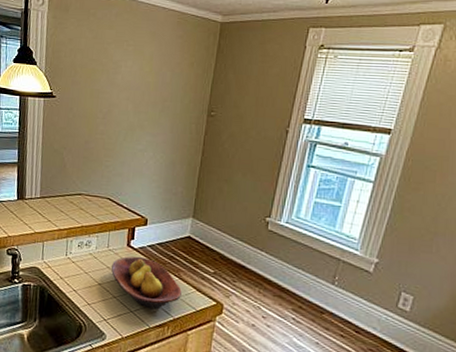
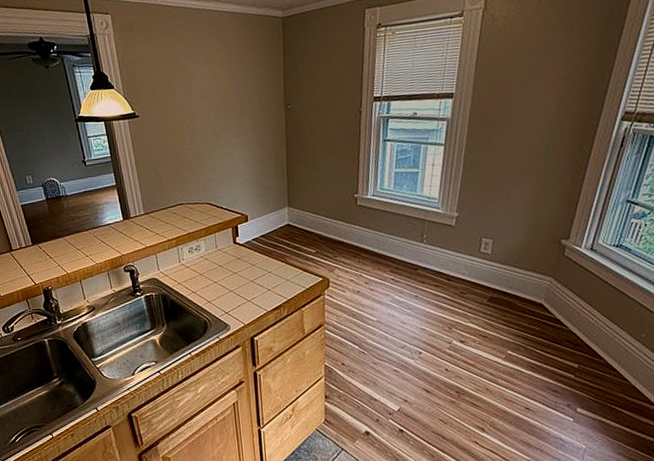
fruit bowl: present [111,256,182,309] -> none [223,250,291,295]

